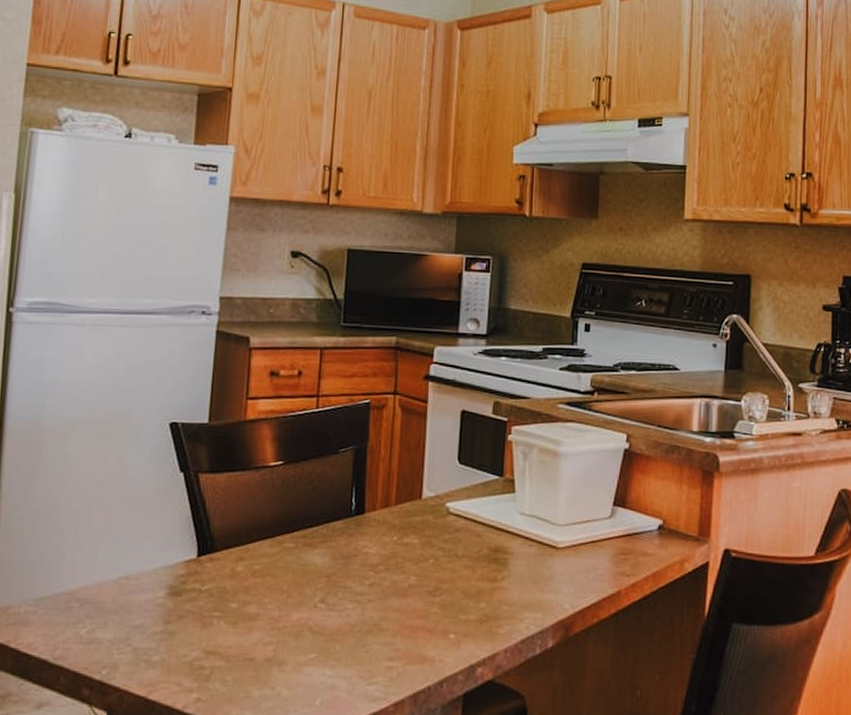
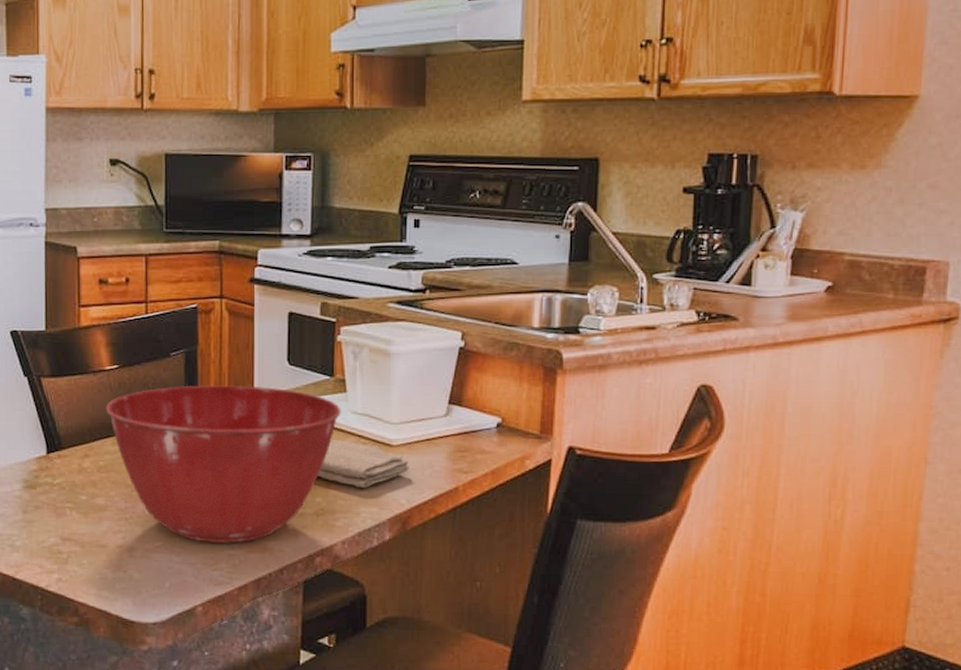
mixing bowl: none [265,483,509,654] -> present [105,385,341,543]
washcloth: none [483,541,574,592] -> present [318,439,409,488]

